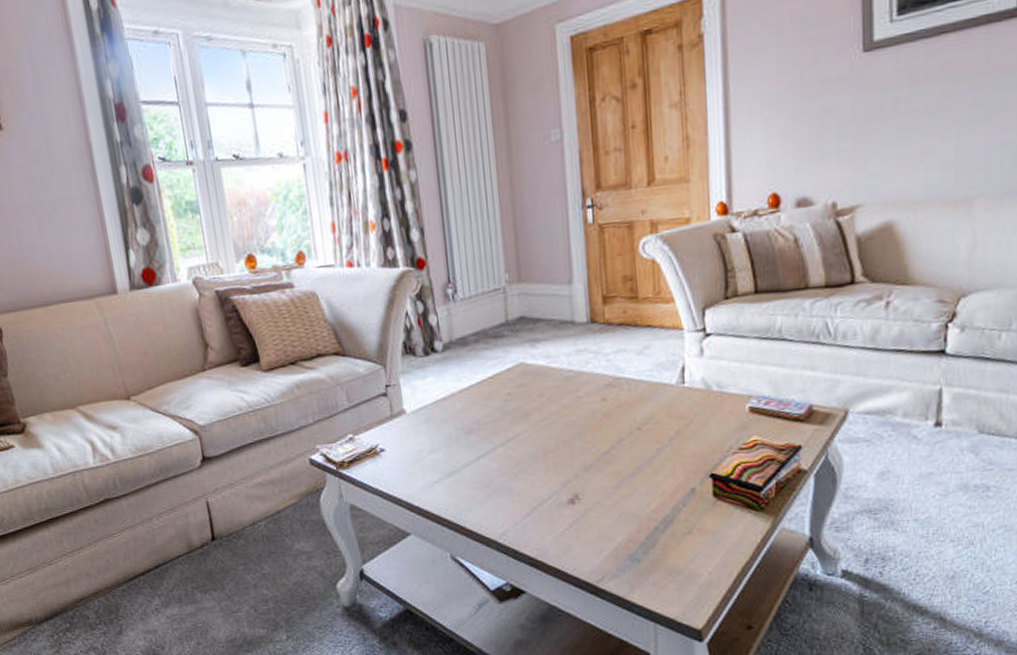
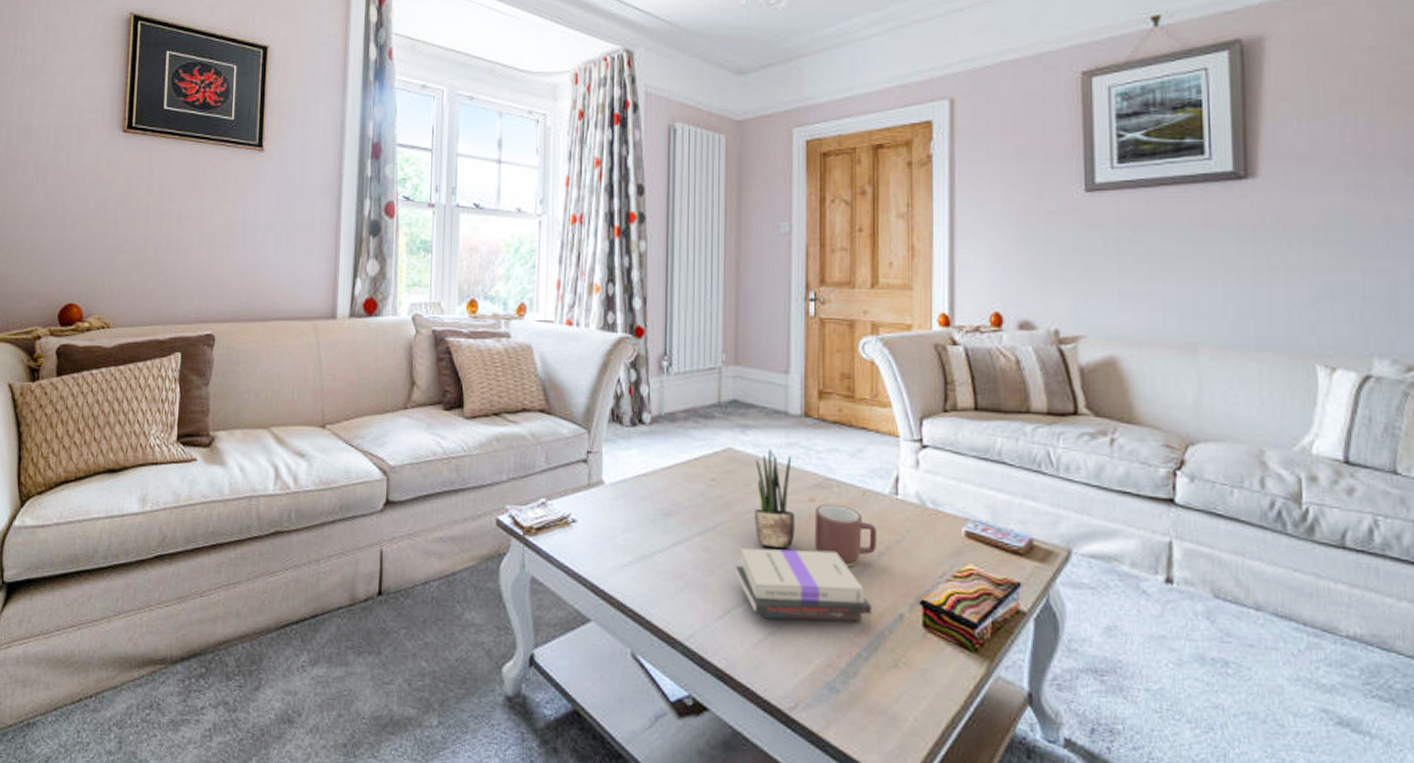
books: none [537,443,667,510] -> present [734,547,872,622]
potted plant: none [547,358,591,448] -> present [753,449,795,548]
mug: none [607,400,668,455] -> present [814,503,877,567]

